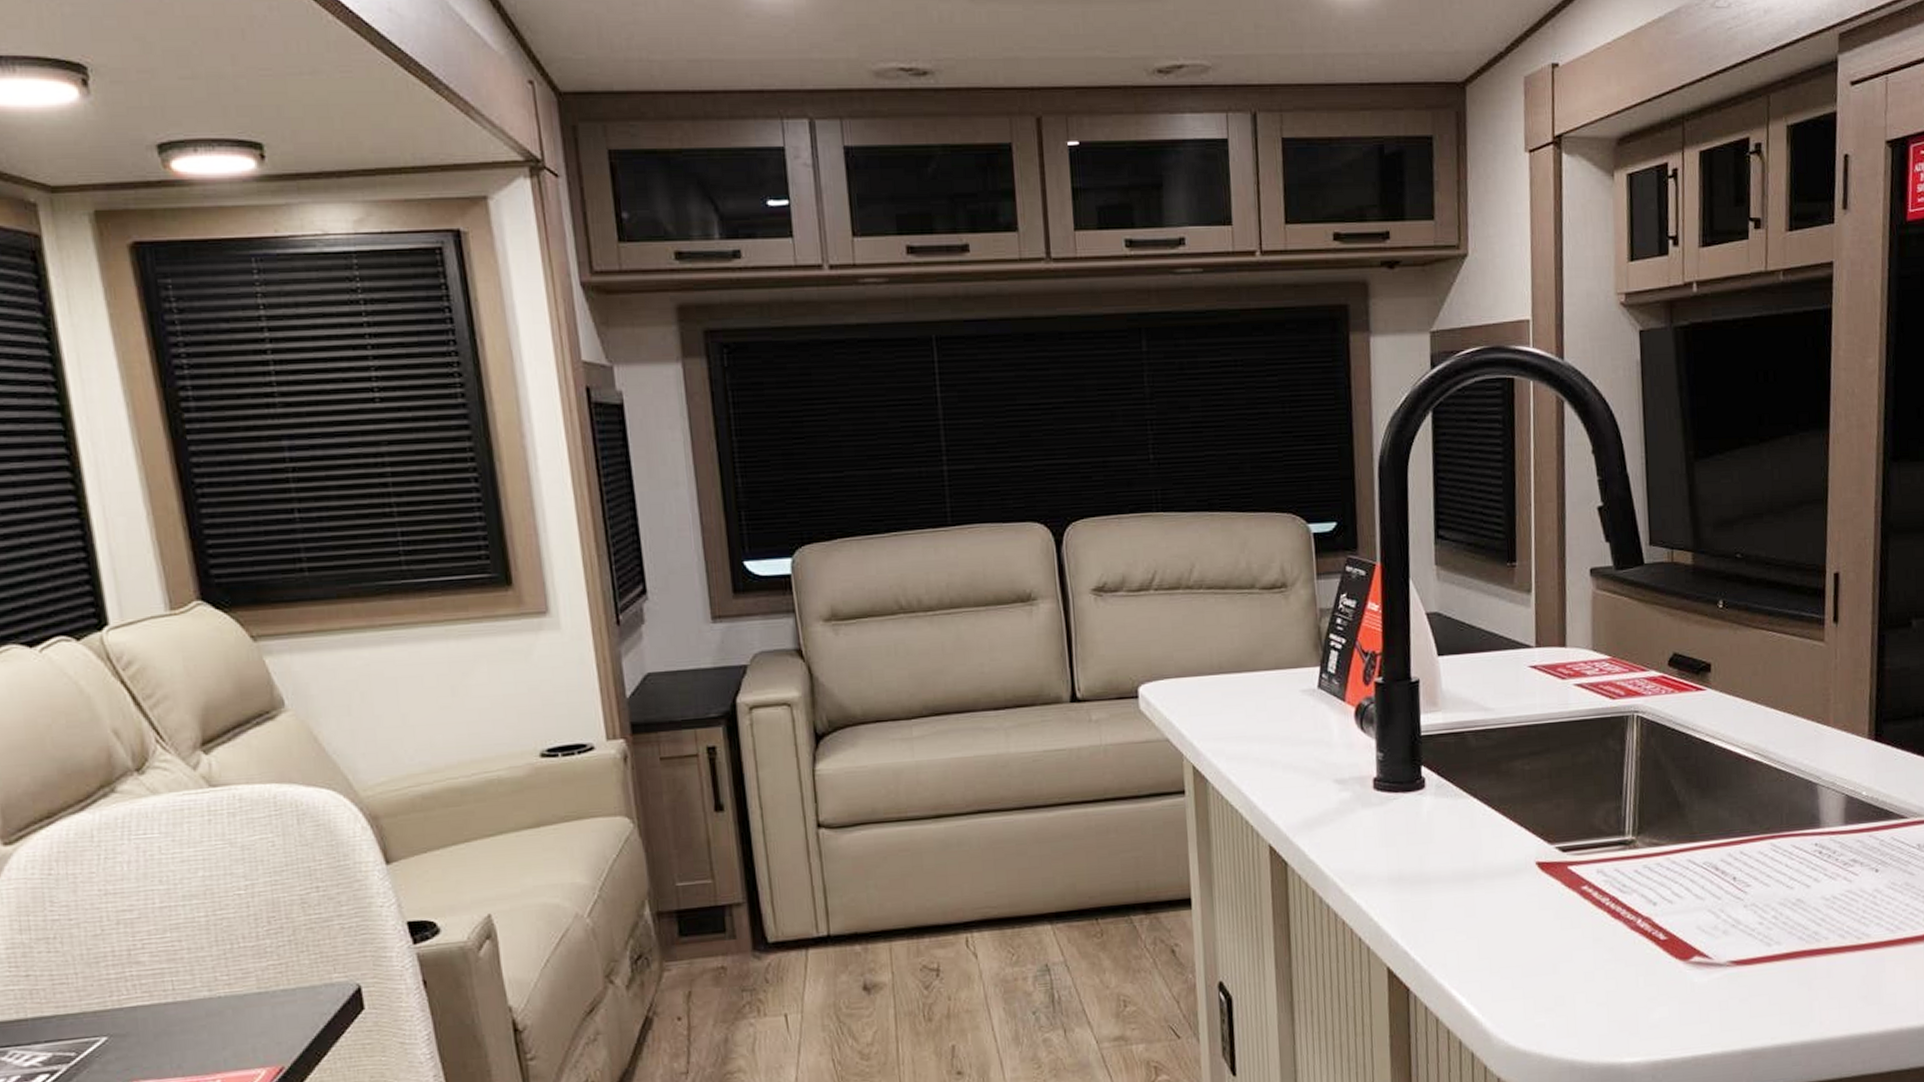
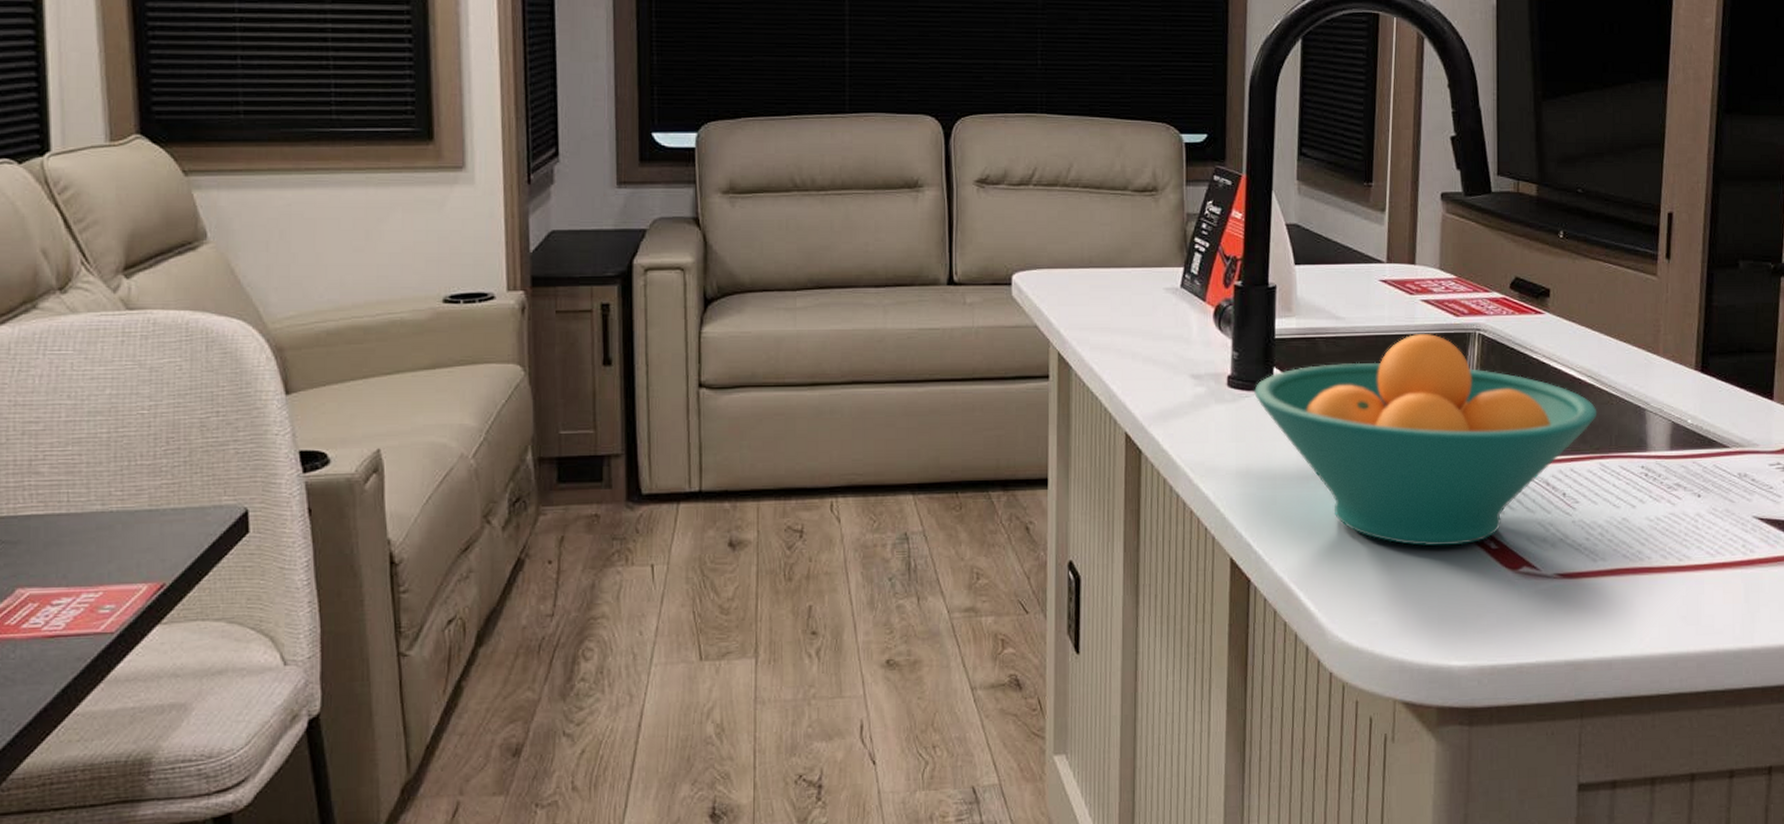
fruit bowl: none [1402,720,1766,942] -> present [1254,334,1597,546]

